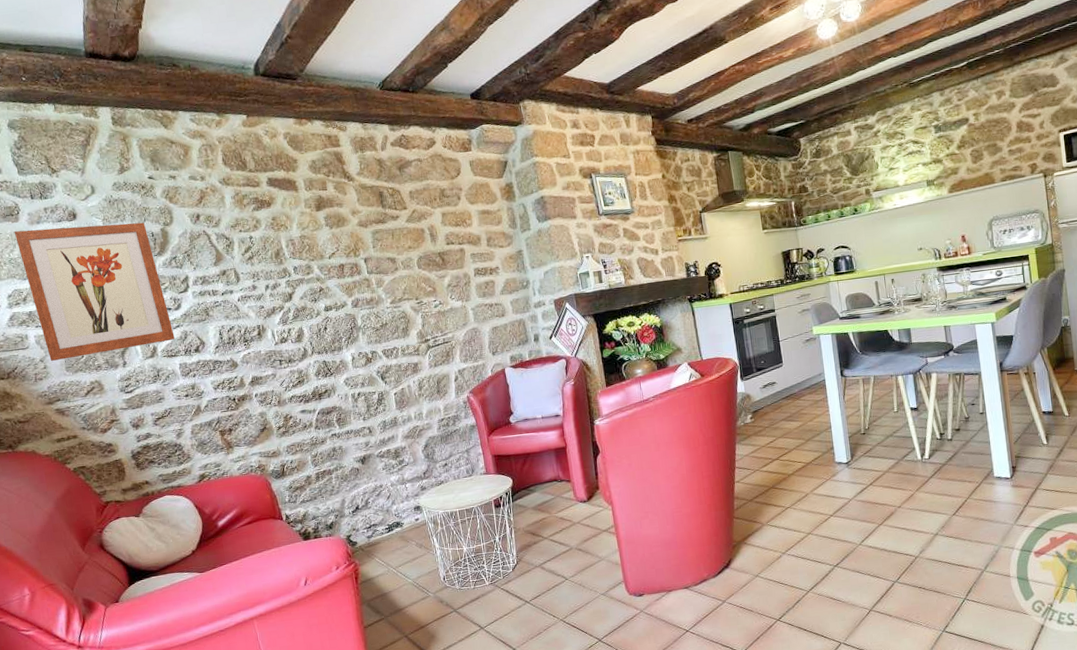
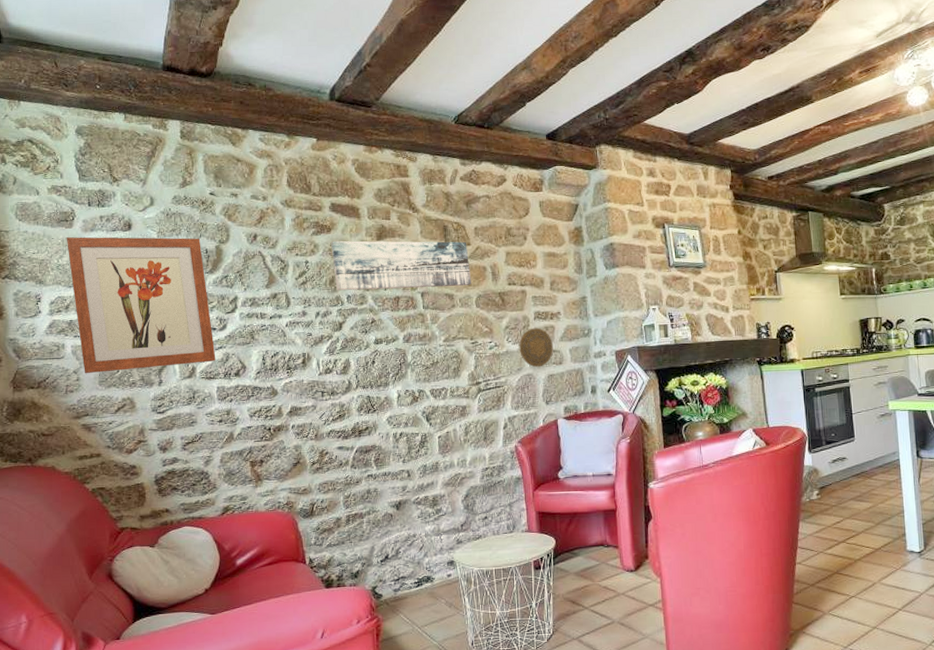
wall art: none [272,206,412,263] -> present [331,240,472,291]
decorative plate: none [462,283,496,322] -> present [519,327,554,368]

